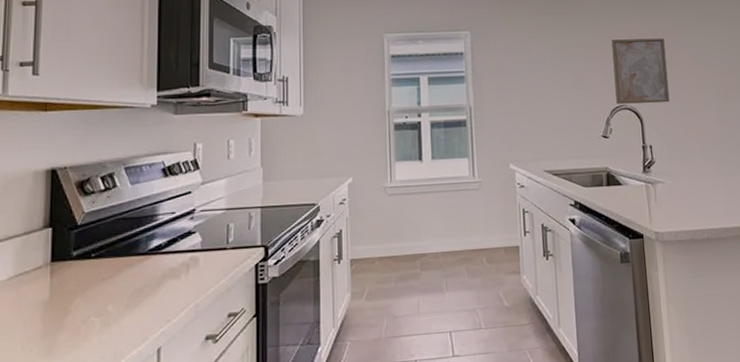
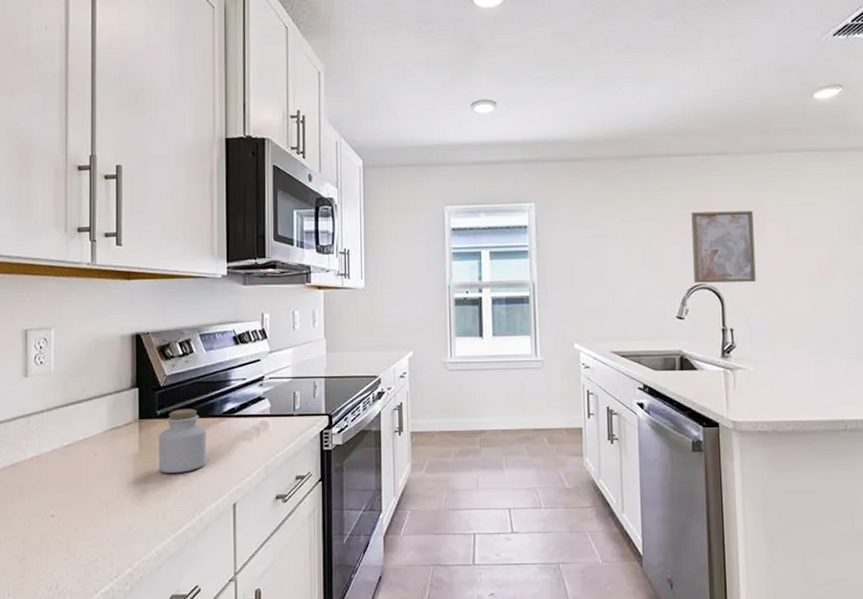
jar: none [73,247,129,320] -> present [159,408,207,473]

